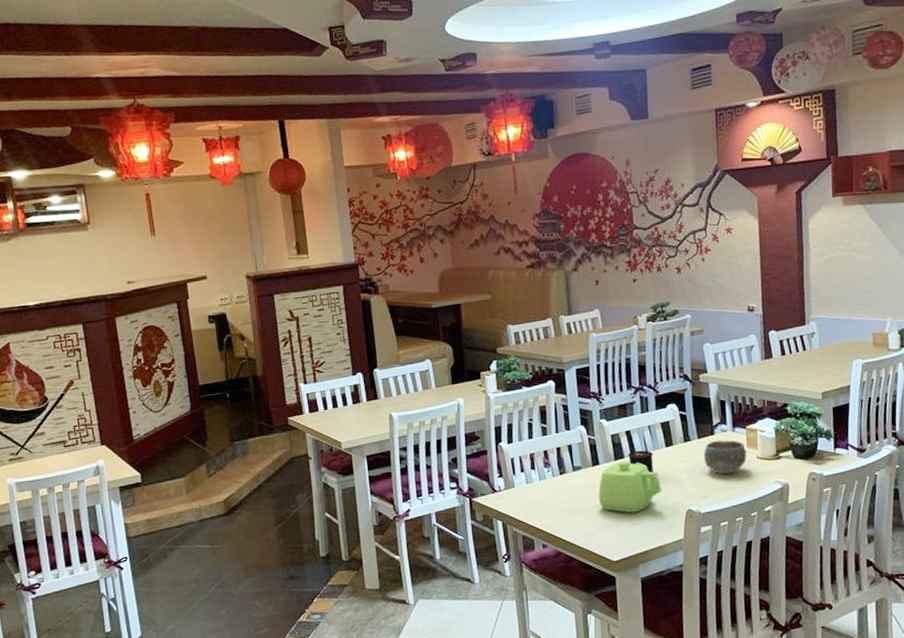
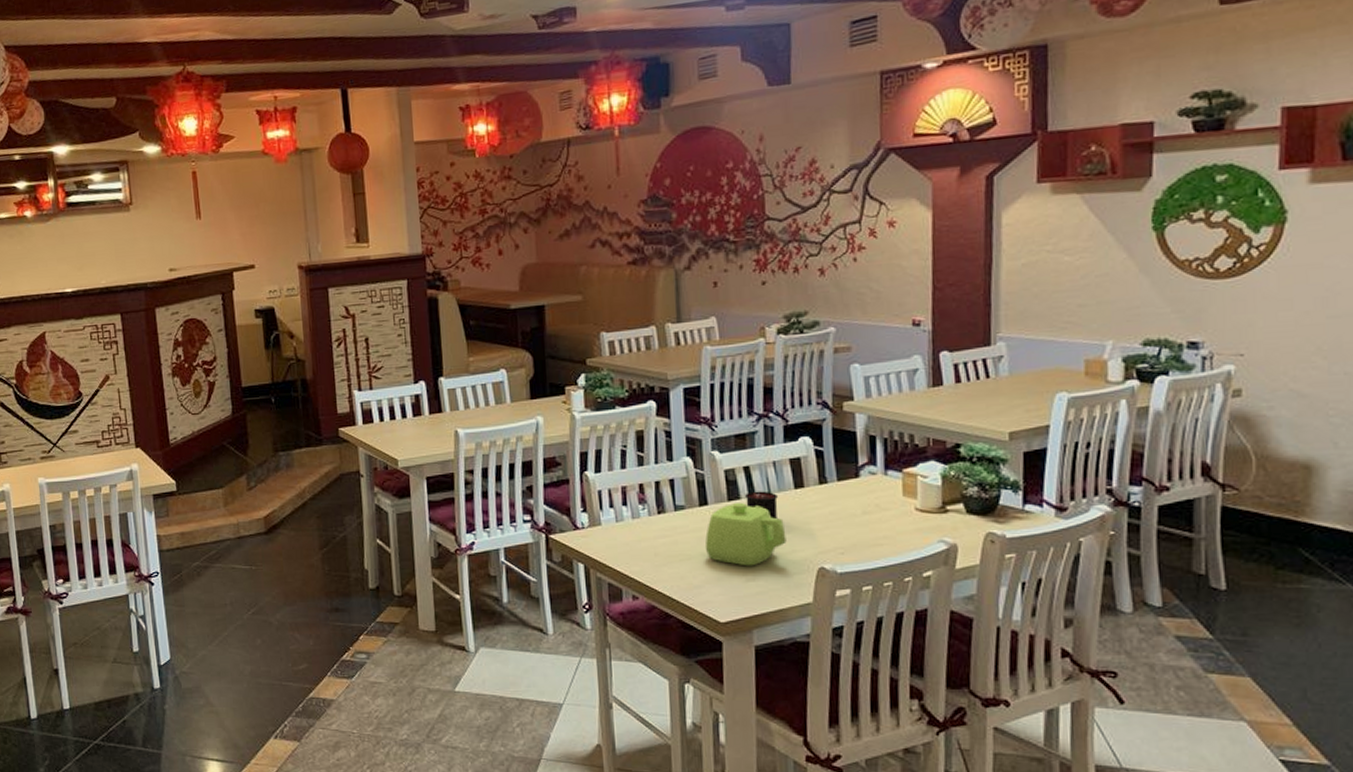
bowl: present [704,440,747,475] -> none [844,484,903,528]

